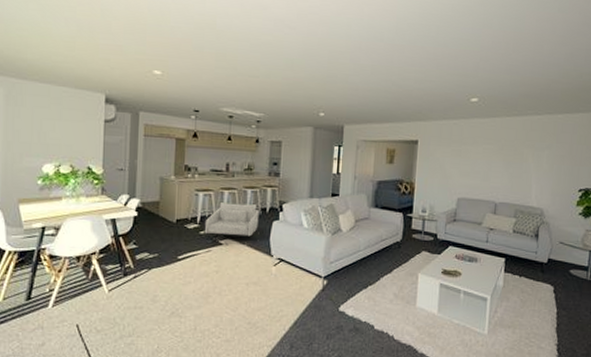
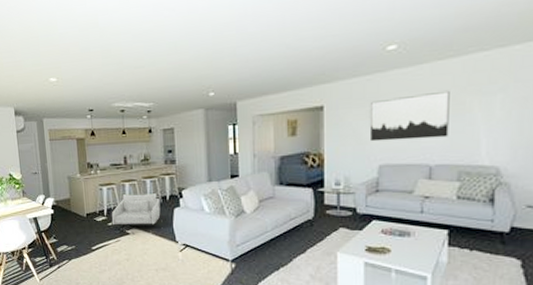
wall art: none [453,142,513,180] -> present [371,90,450,142]

